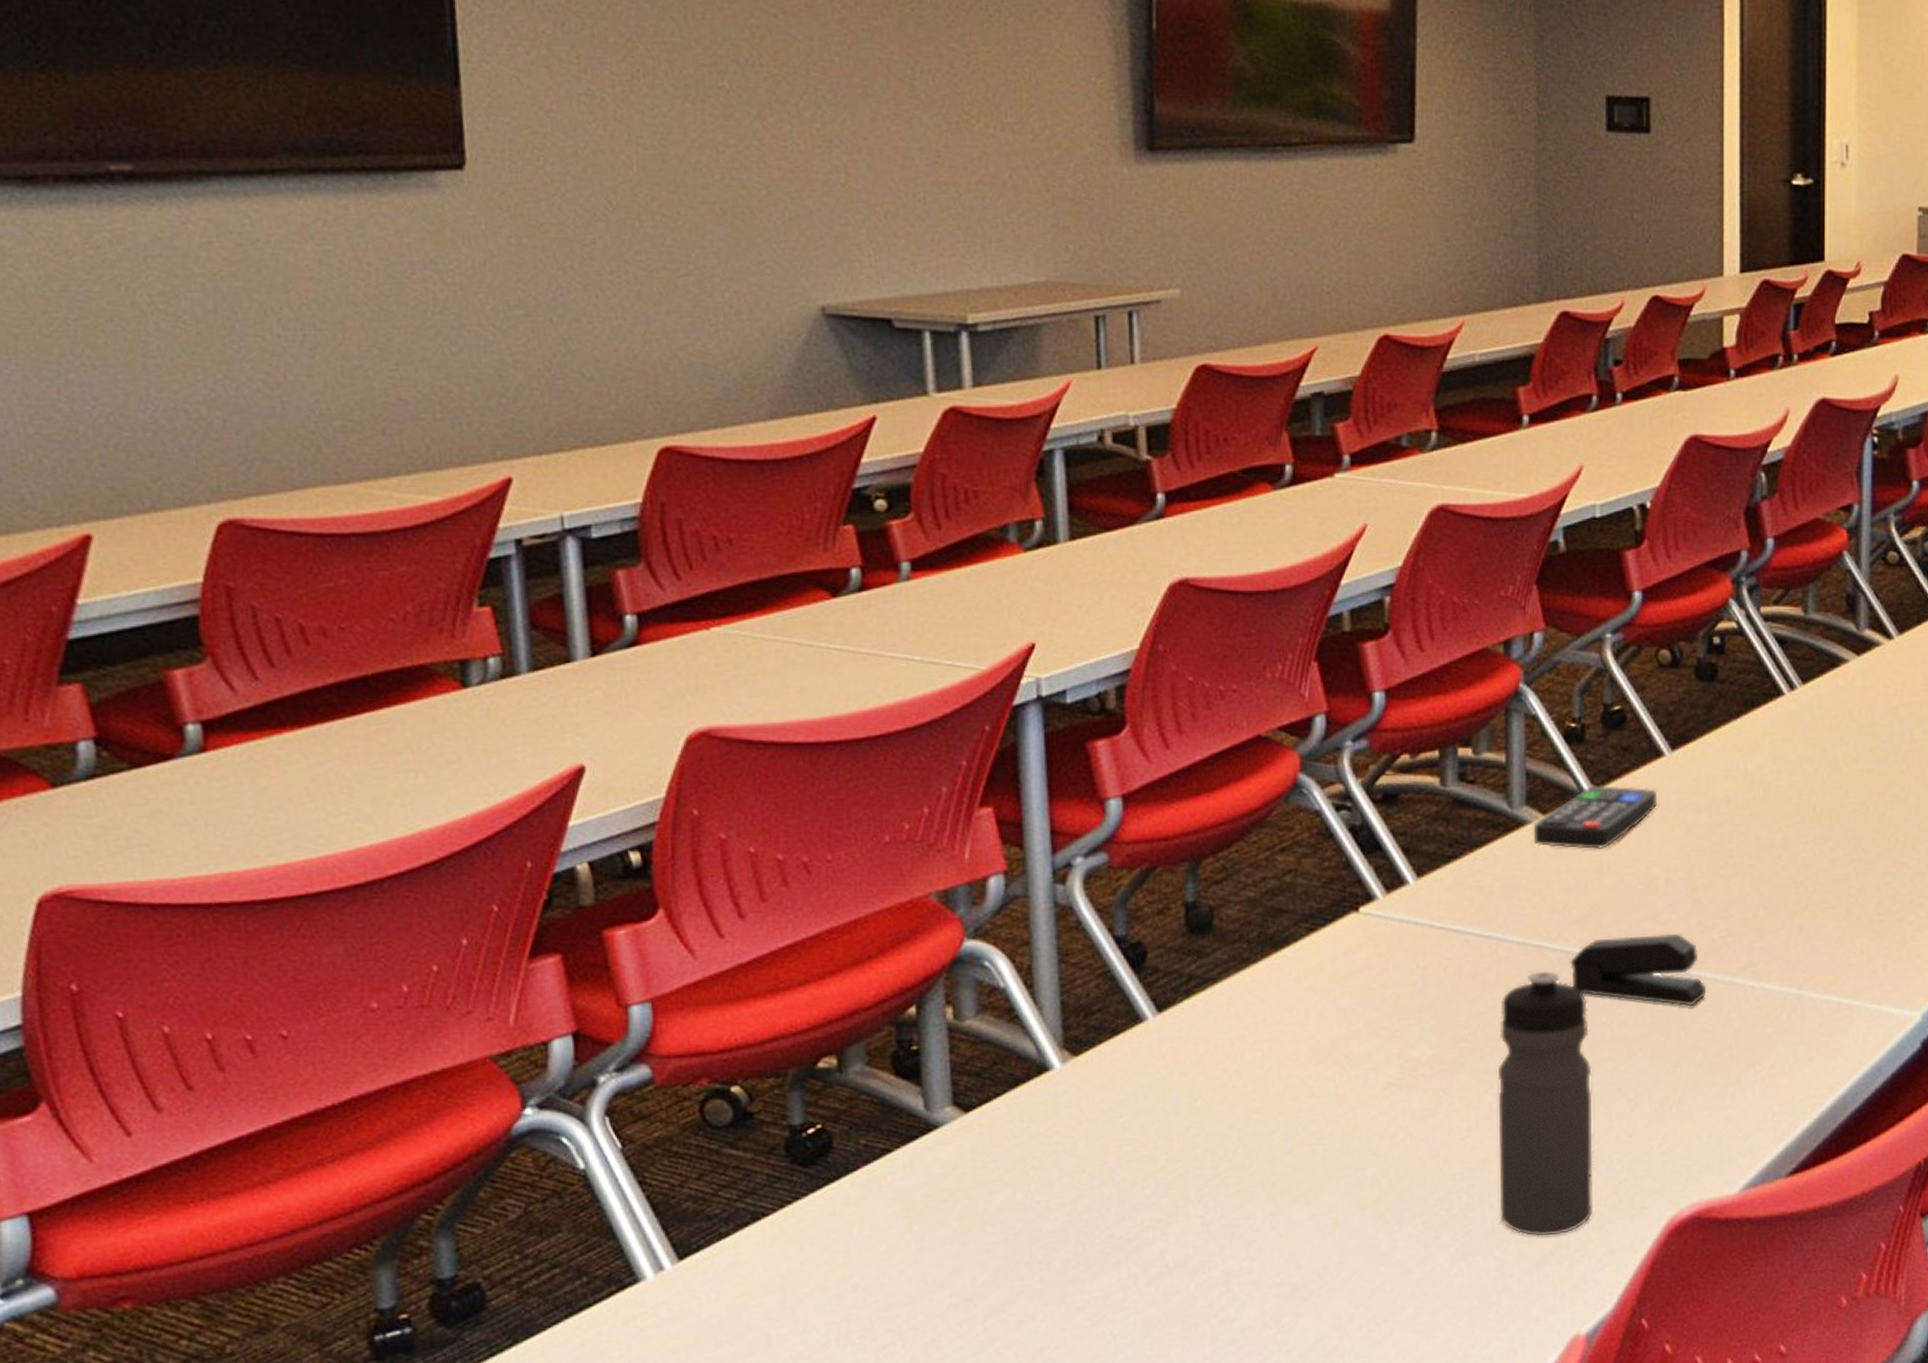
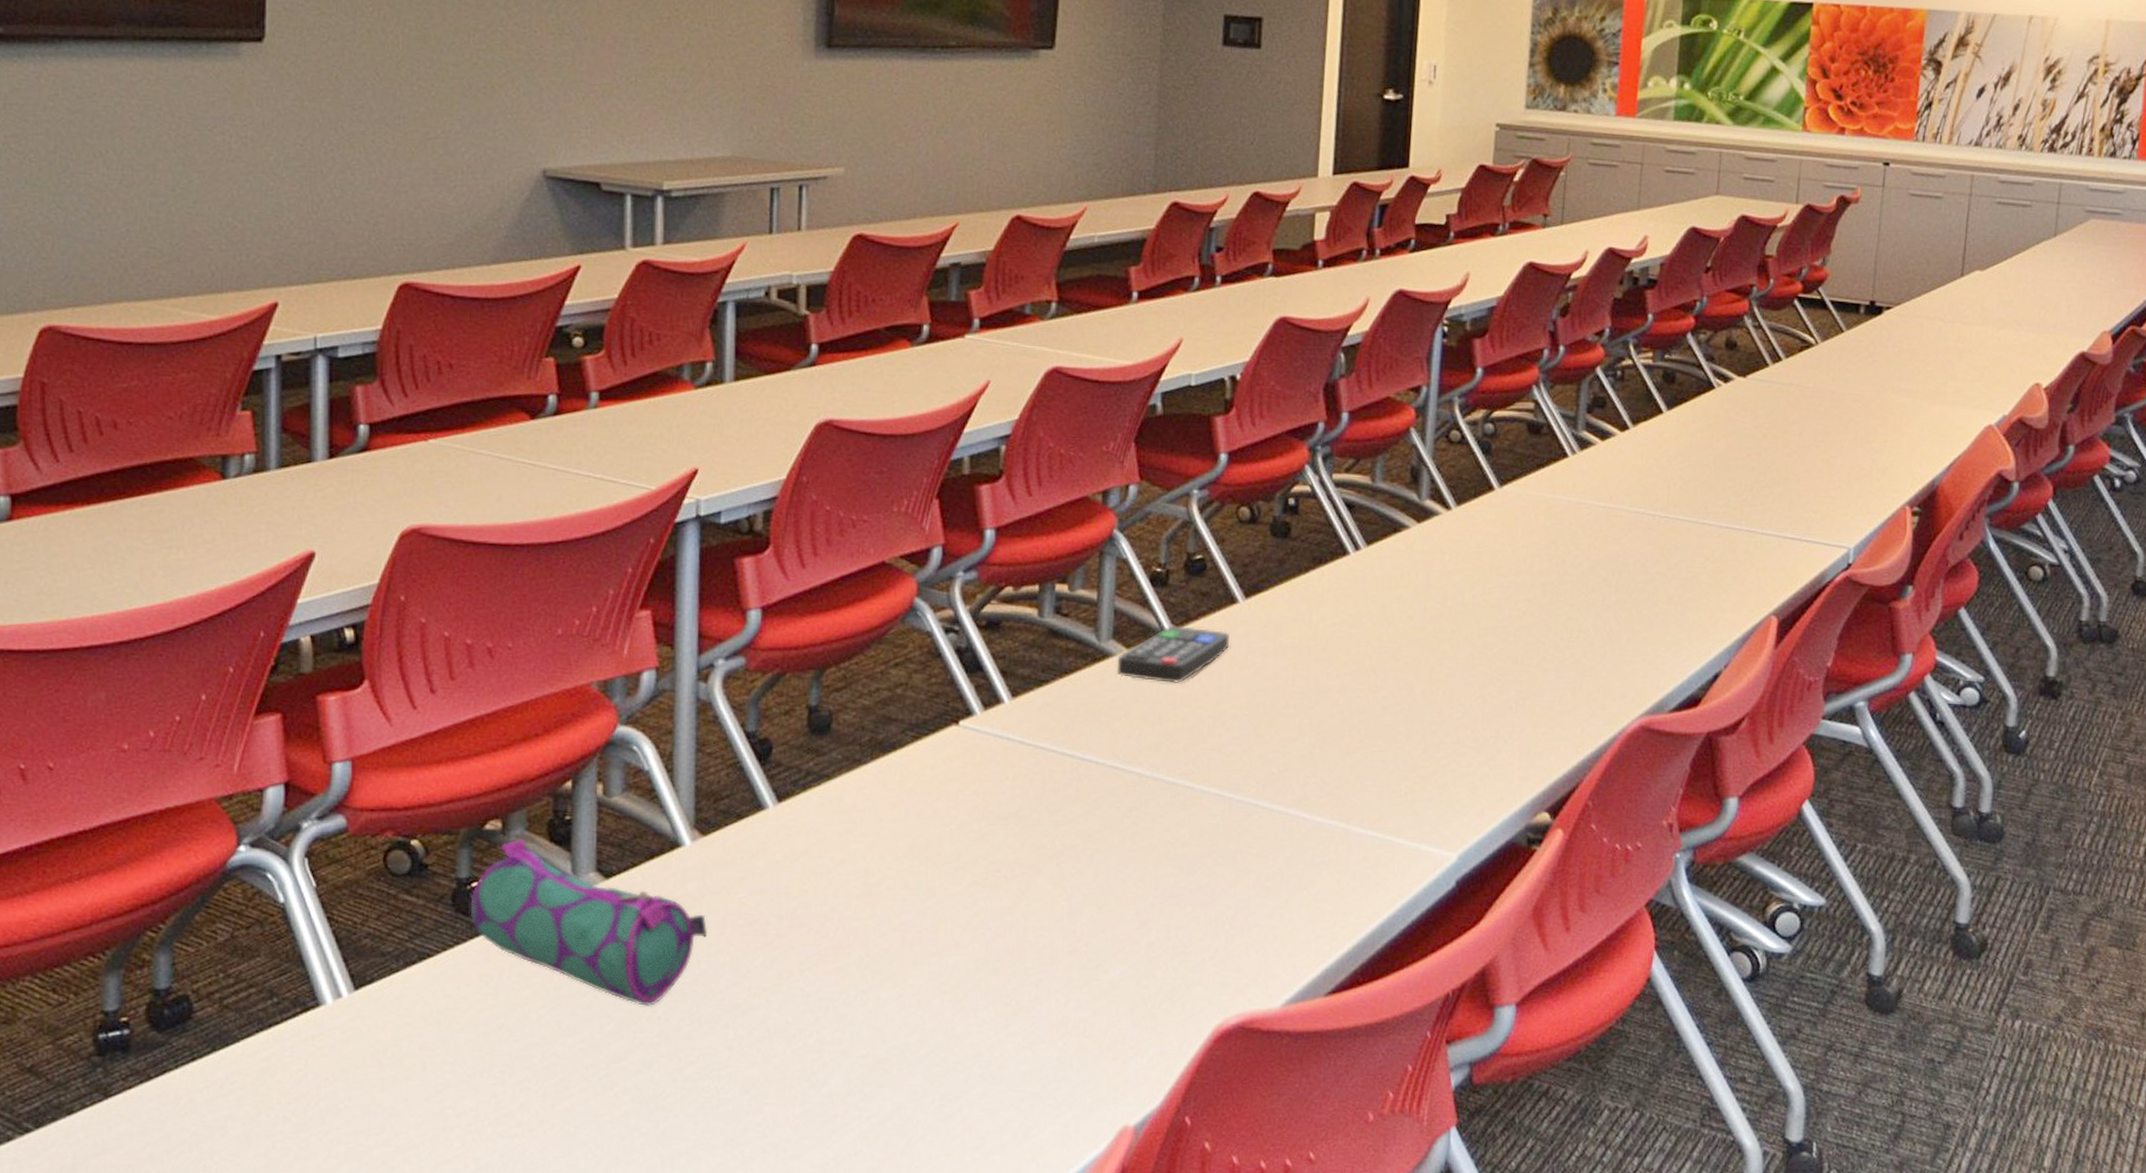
pencil case: none [807,1074,1089,1250] -> present [470,838,708,1006]
water bottle: present [1497,971,1593,1237] -> none [1064,790,1156,1033]
stapler: present [1570,933,1707,1006] -> none [1141,764,1264,832]

